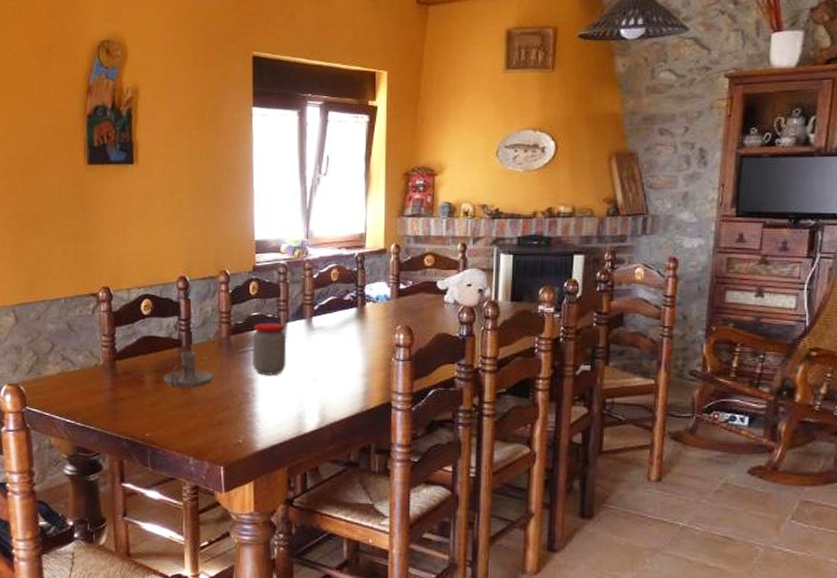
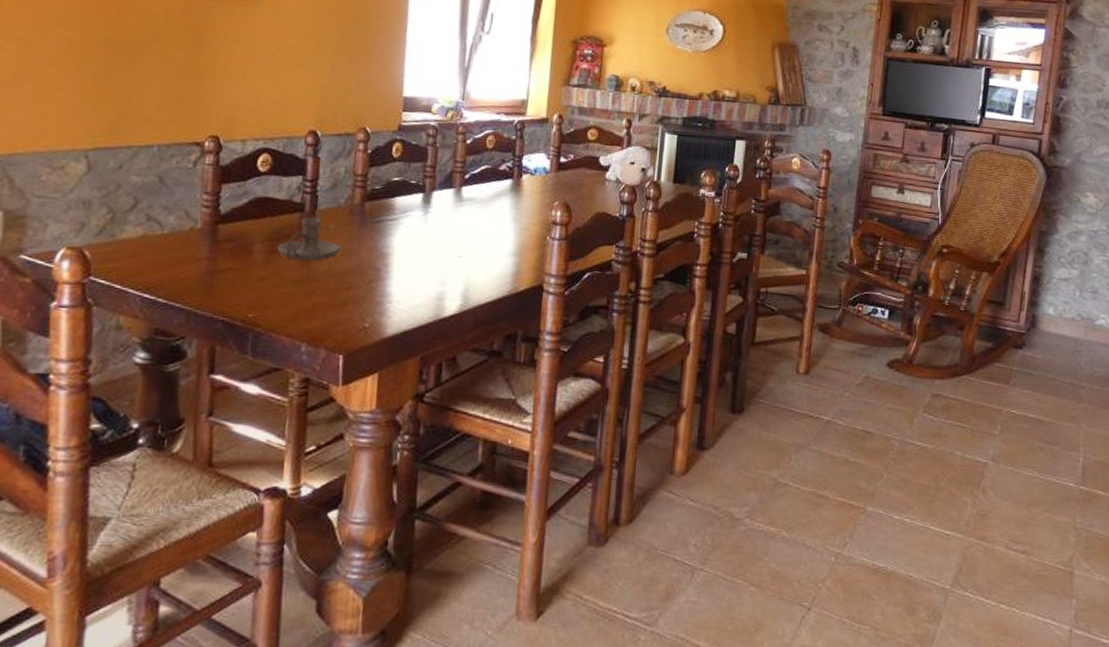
jar: present [251,322,287,375] -> none [387,189,431,250]

